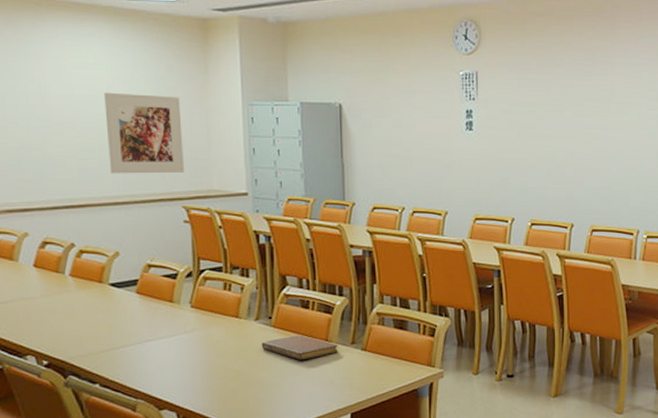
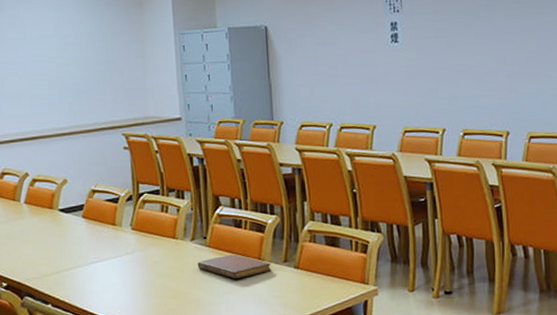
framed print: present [104,92,184,174] -> none [52,31,123,107]

